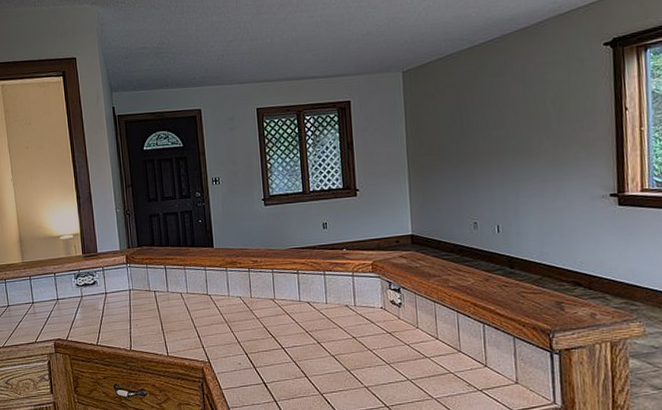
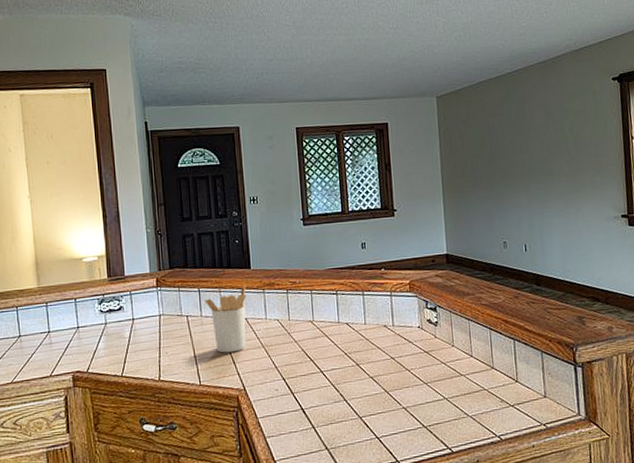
utensil holder: none [170,263,210,327] -> present [204,285,247,353]

